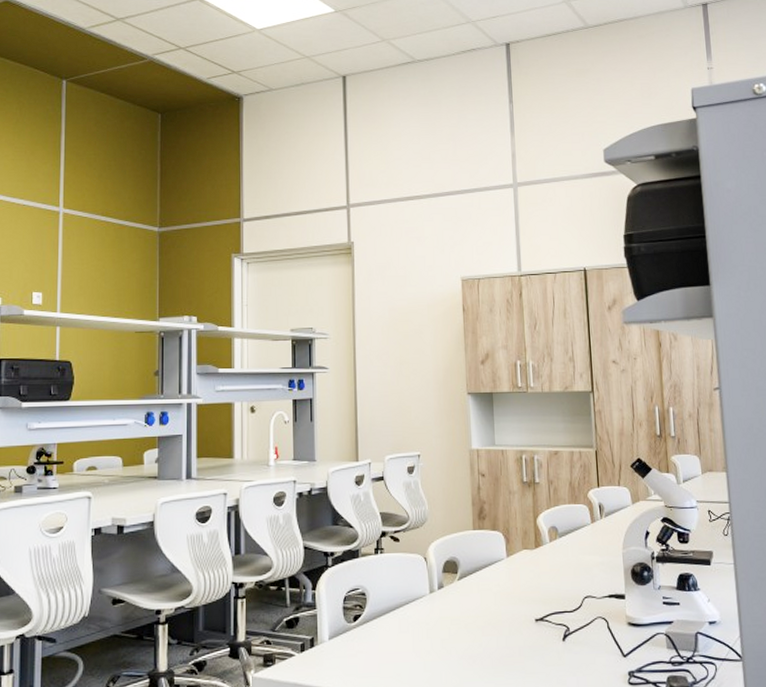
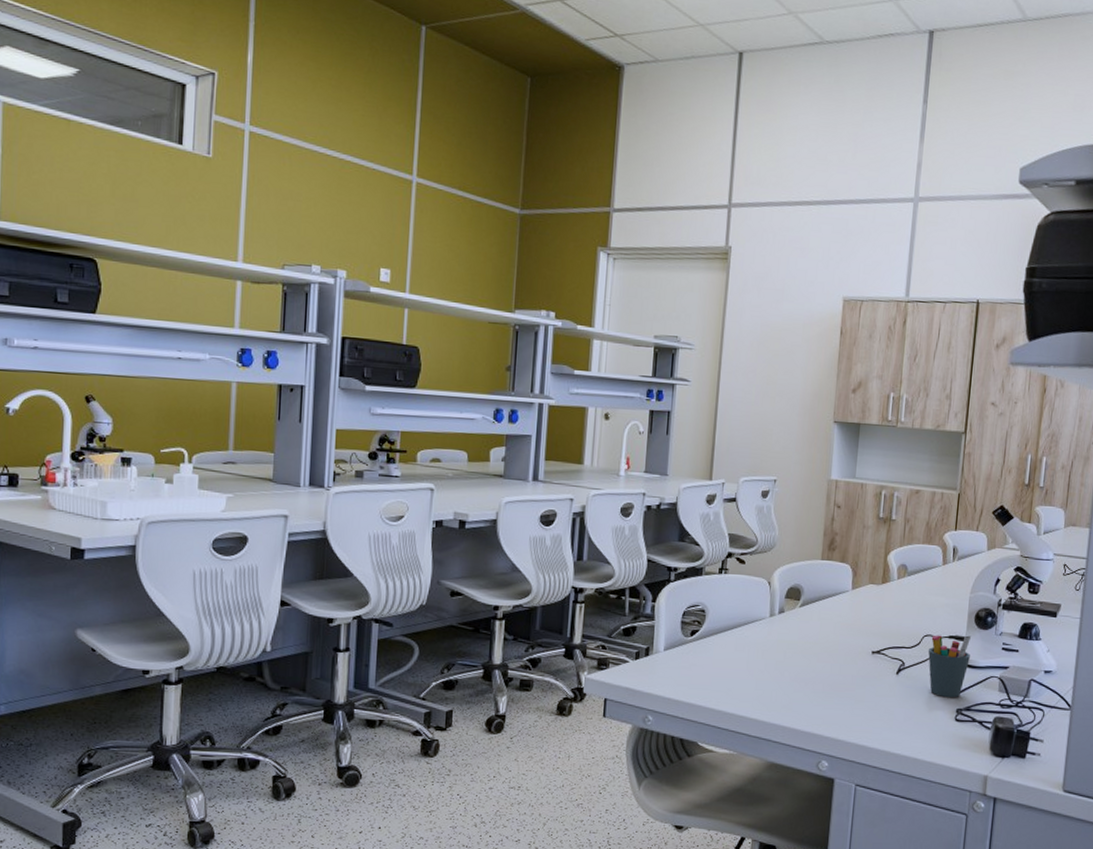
pen holder: none [590,592,633,661] -> present [928,635,972,698]

